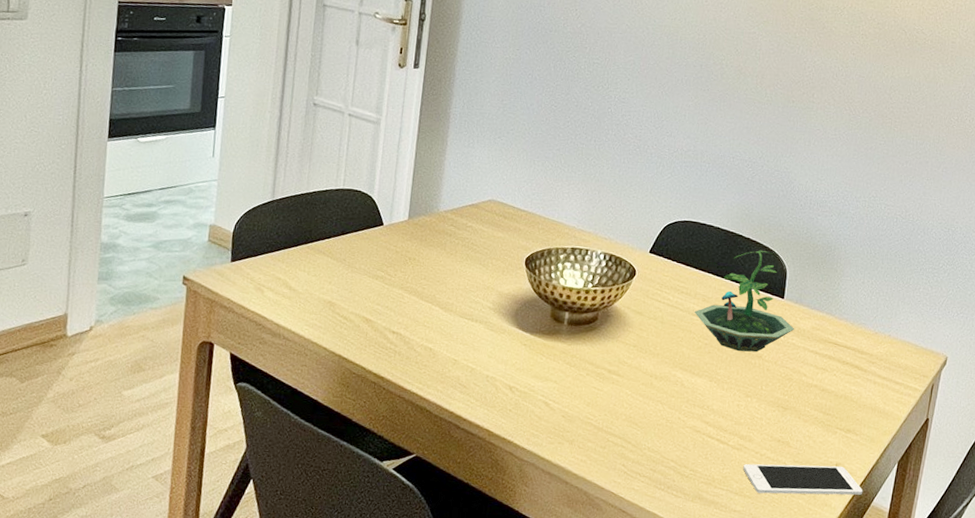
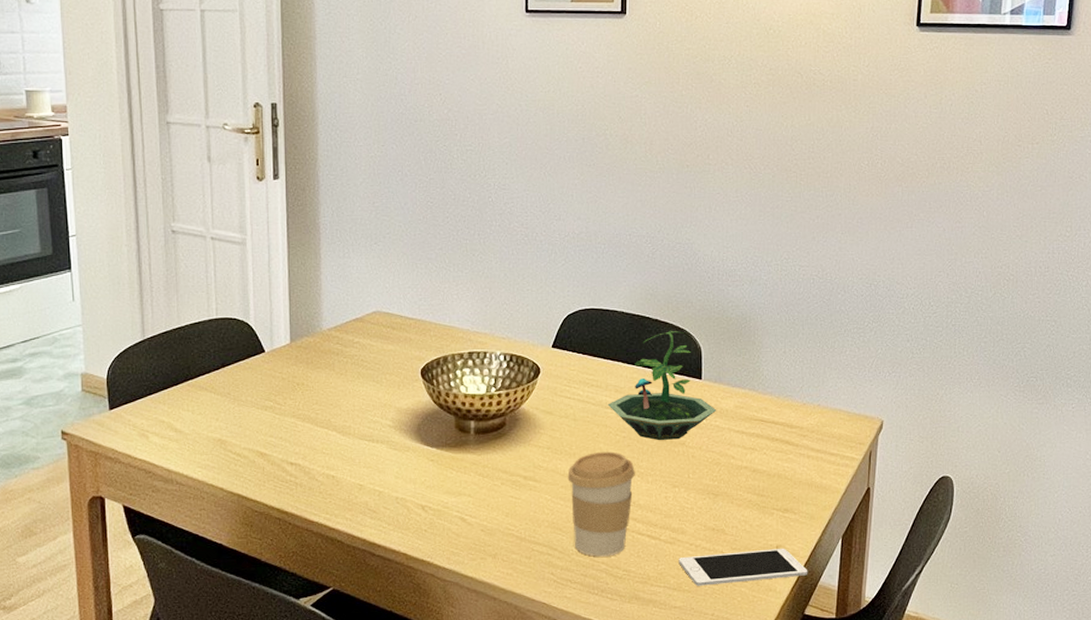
coffee cup: none [648,355,713,455] -> present [567,451,635,557]

